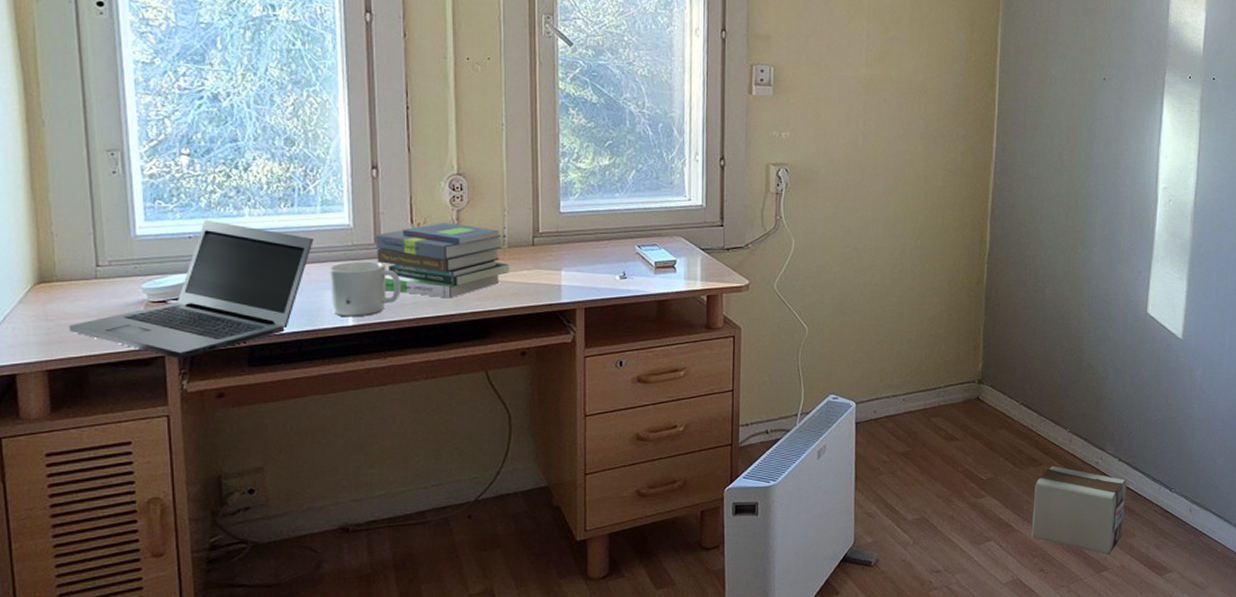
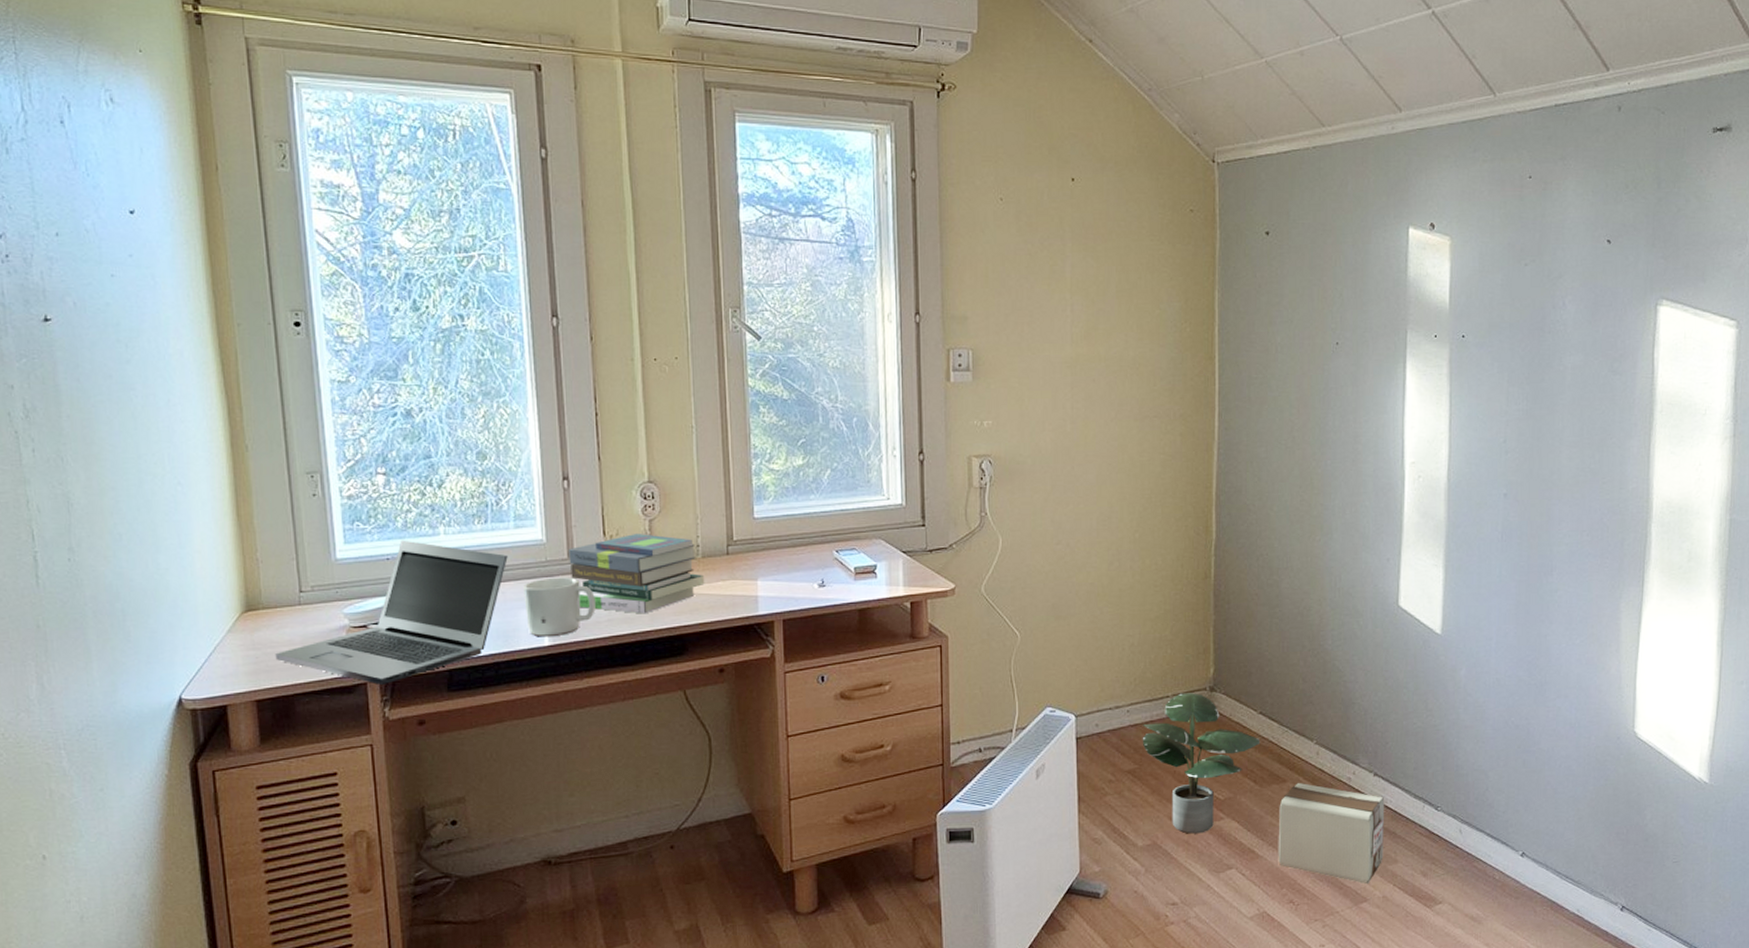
potted plant: none [915,385,1021,510] -> present [1142,693,1261,834]

